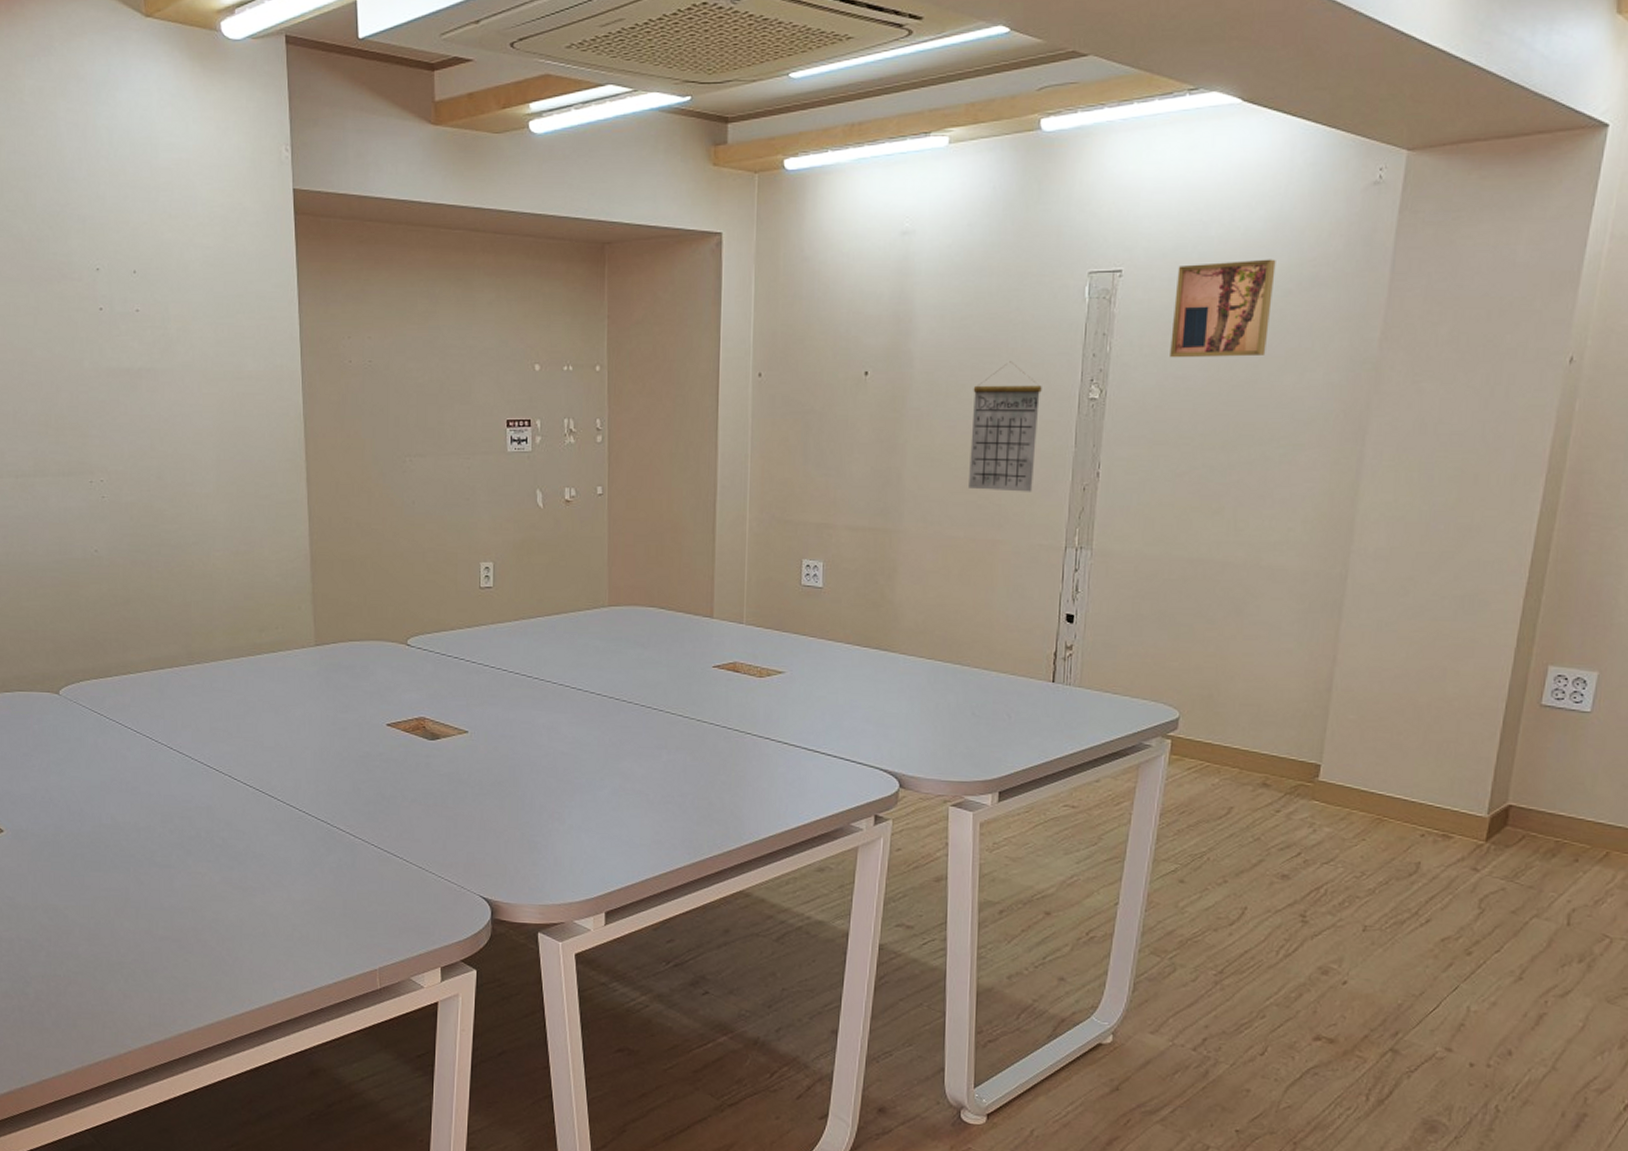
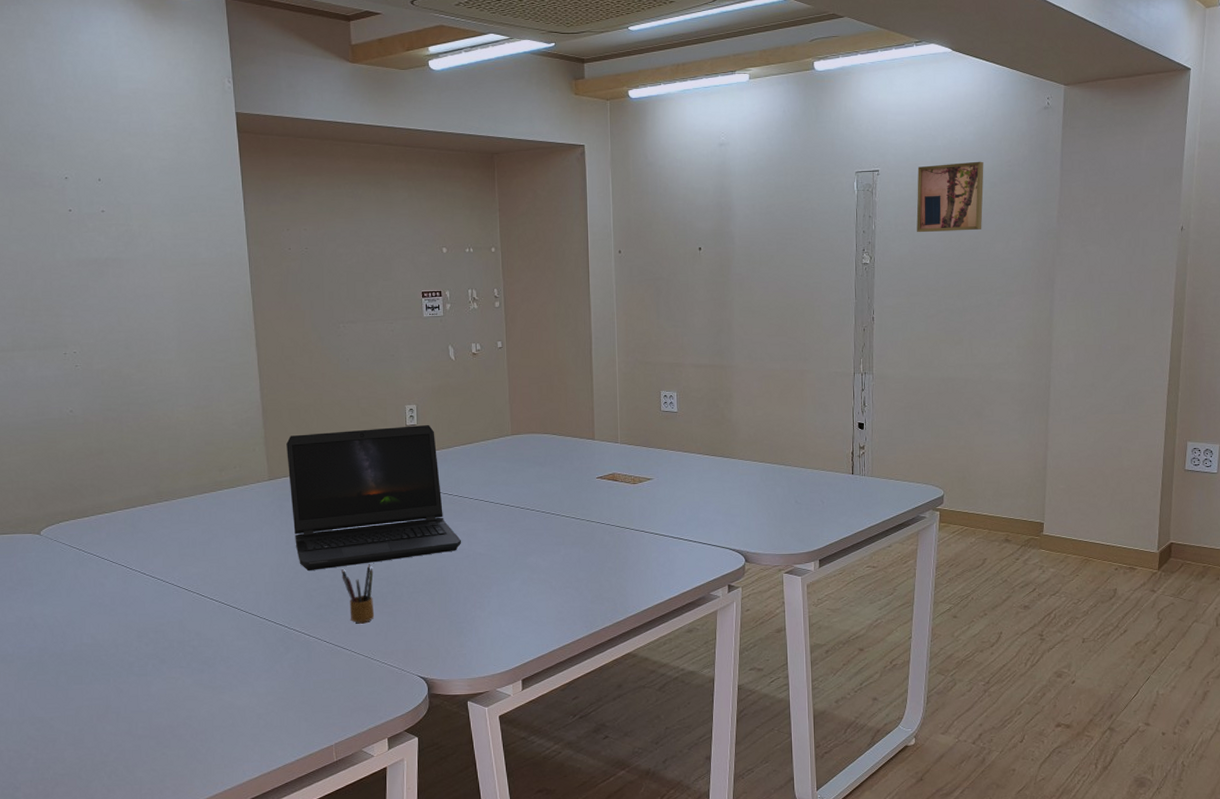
laptop computer: none [337,588,540,759] -> present [286,425,461,570]
pencil box: none [395,755,433,828] -> present [341,564,374,624]
calendar: present [969,361,1042,492] -> none [779,237,829,334]

